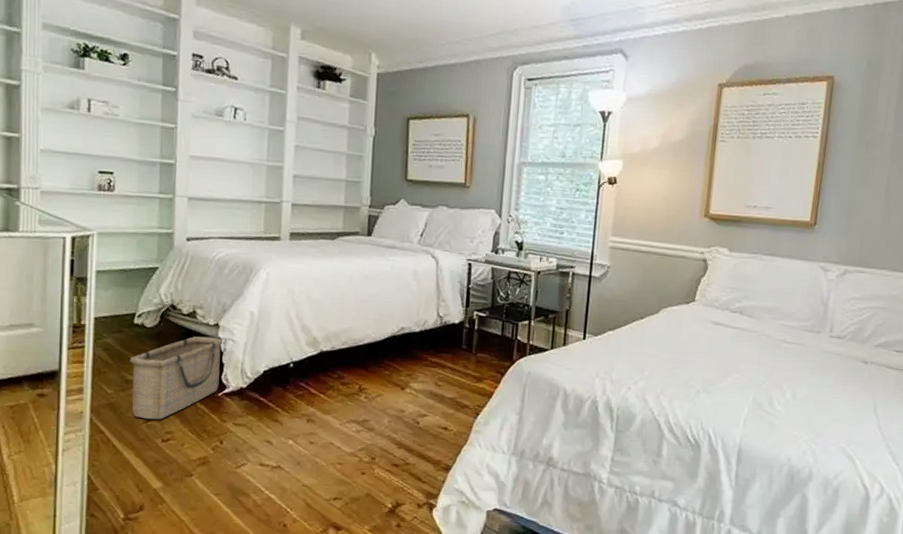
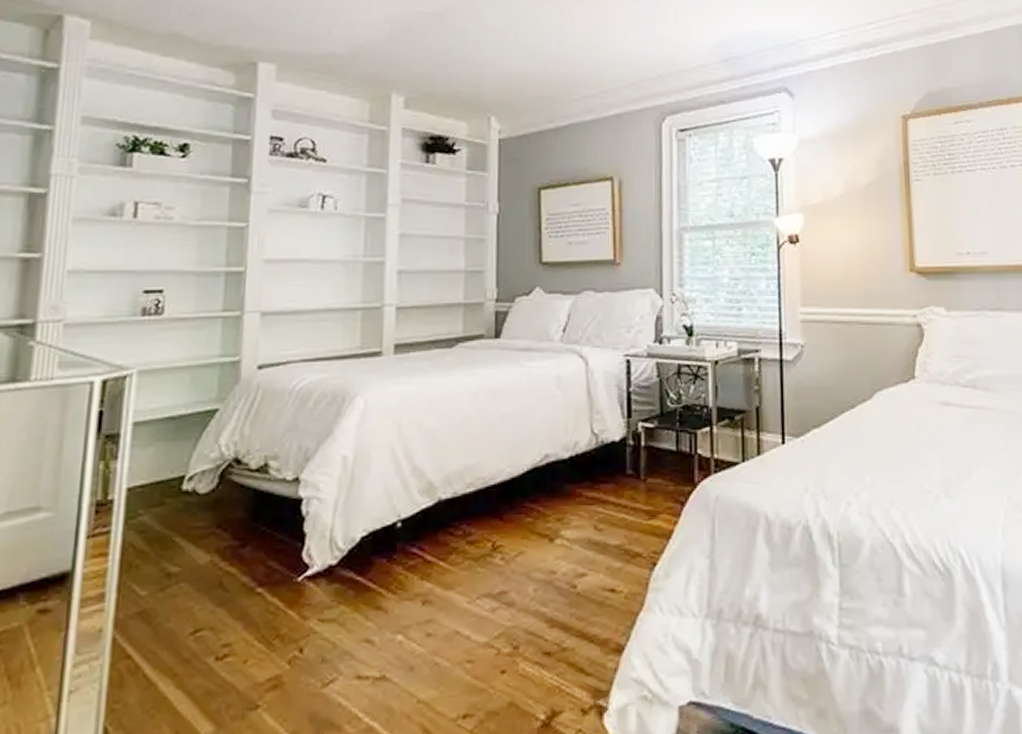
basket: present [129,336,223,420] -> none [173,497,305,629]

